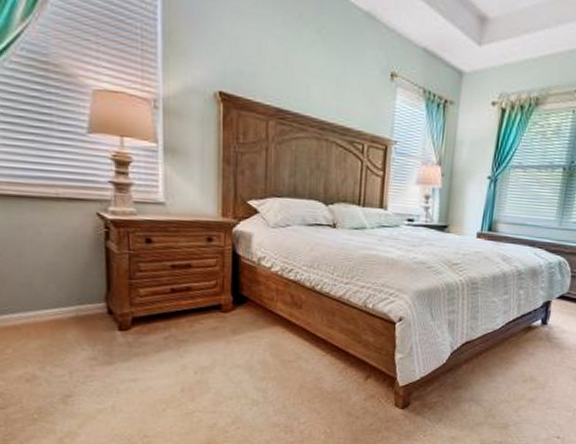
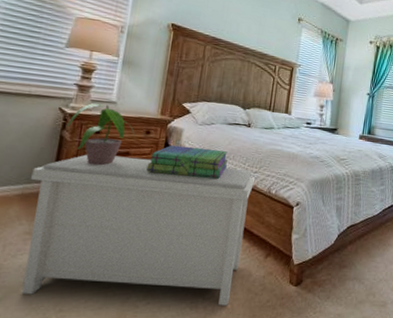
bench: none [81,268,348,430] -> present [21,154,256,306]
potted plant: none [109,206,195,281] -> present [66,103,136,166]
stack of books: none [215,253,312,293] -> present [146,145,229,179]

